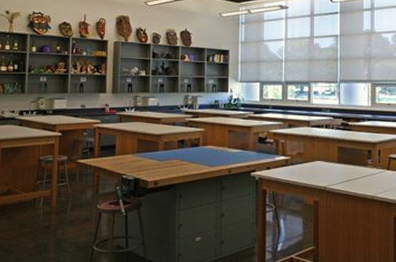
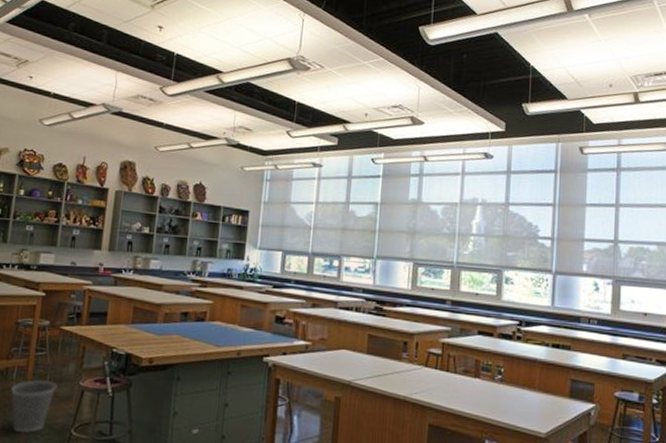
wastebasket: none [39,206,78,251] -> present [11,379,57,433]

